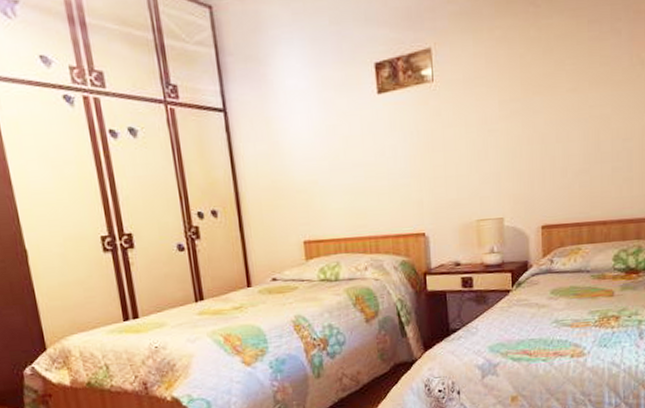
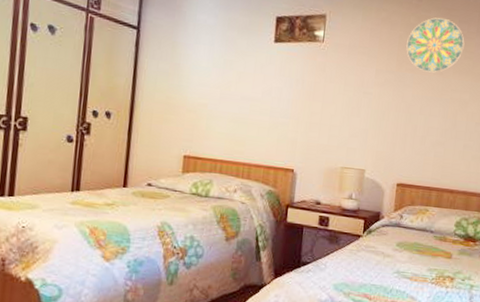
decorative plate: none [529,21,598,92] -> present [406,17,465,73]

